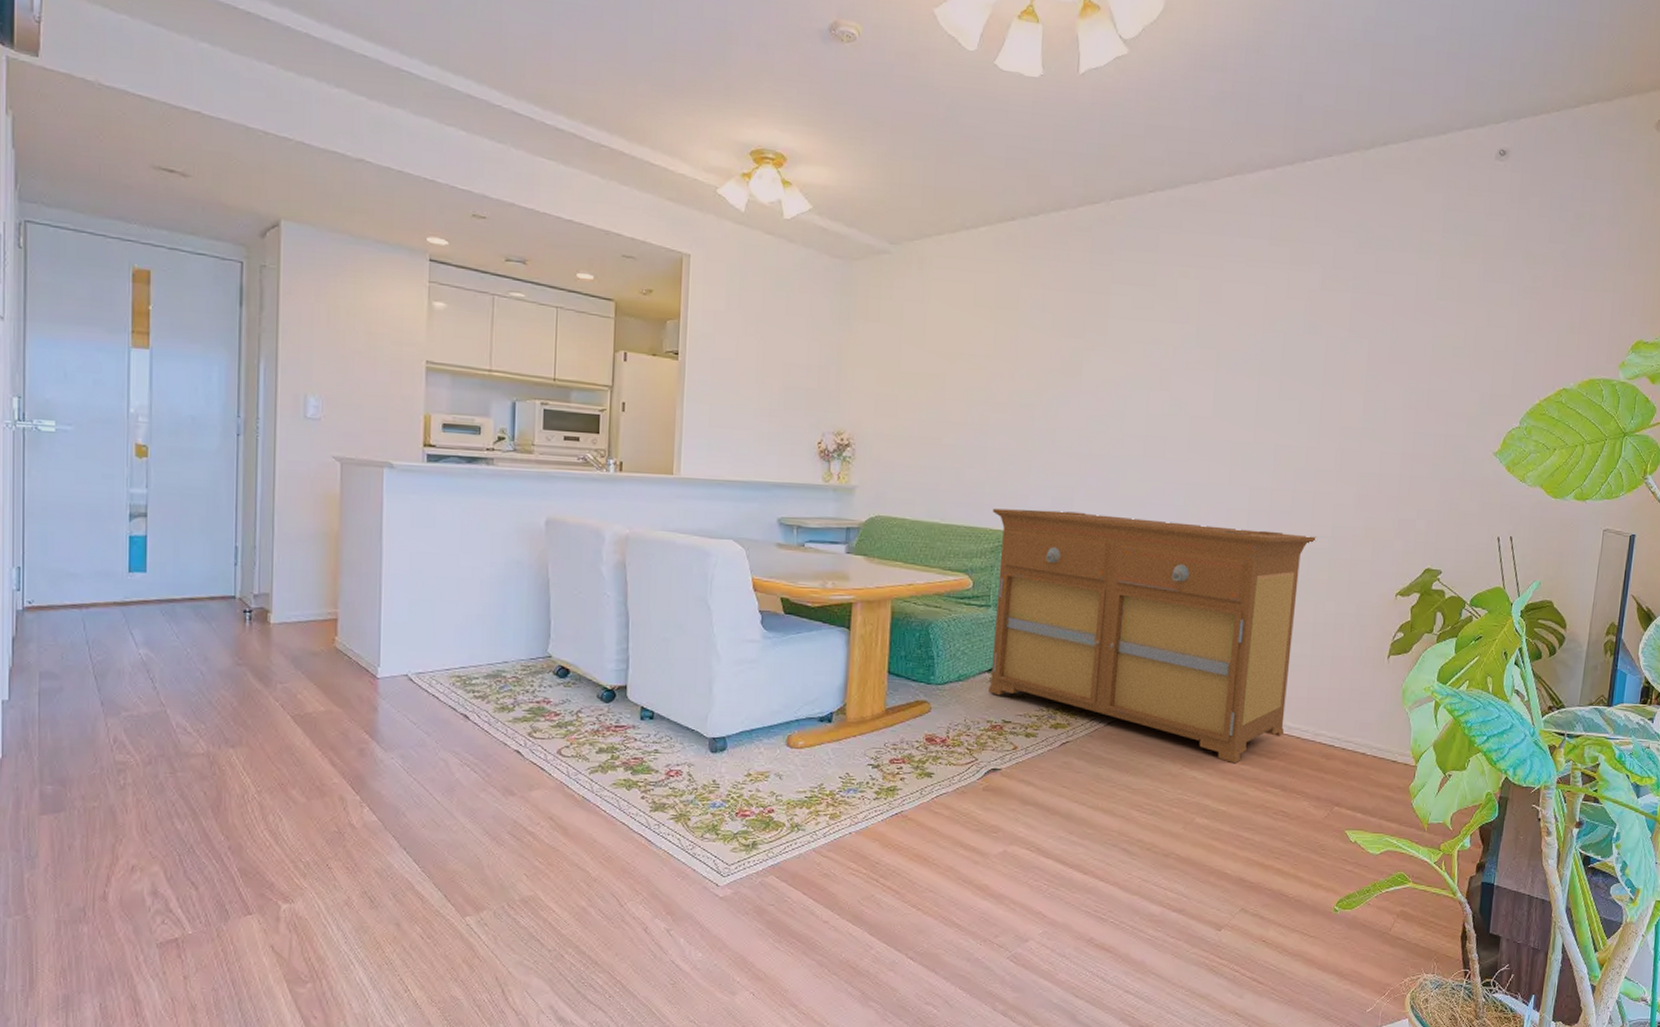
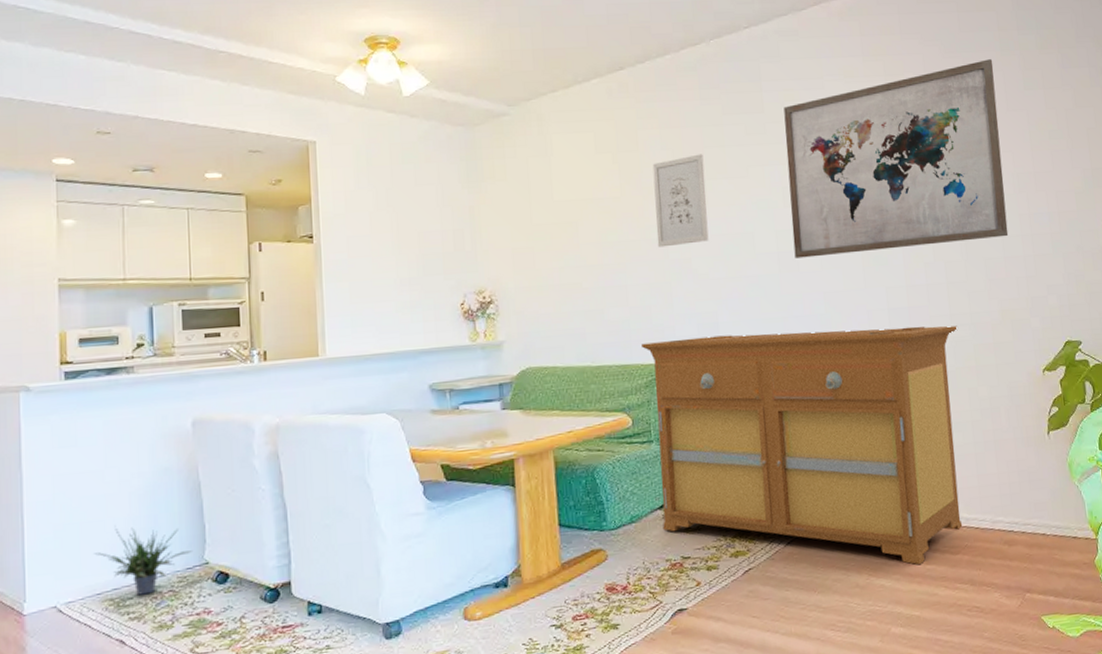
potted plant: none [445,609,537,677] -> present [94,526,192,595]
wall art: none [1023,321,1084,415] -> present [652,154,709,248]
wall art: none [1162,260,1409,453] -> present [783,59,1009,259]

